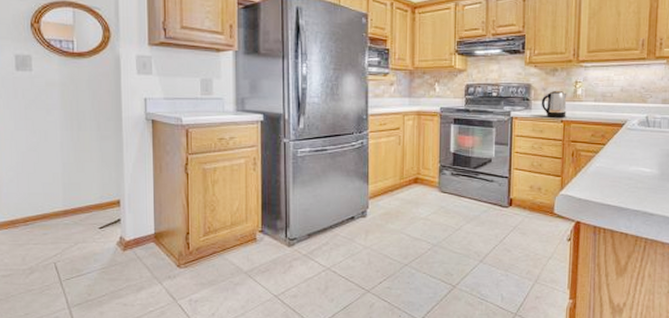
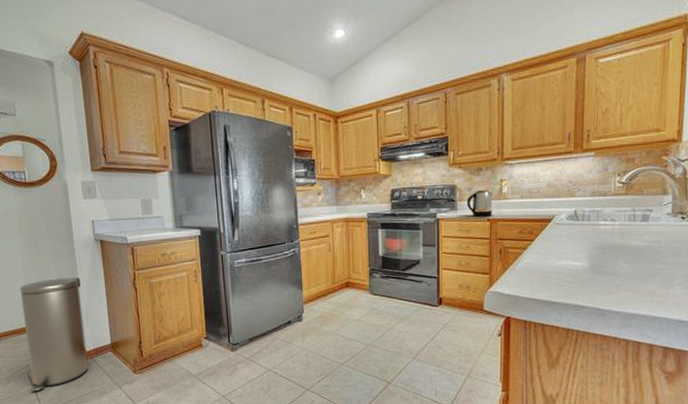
pedal bin: none [55,159,126,284] -> present [19,277,88,391]

